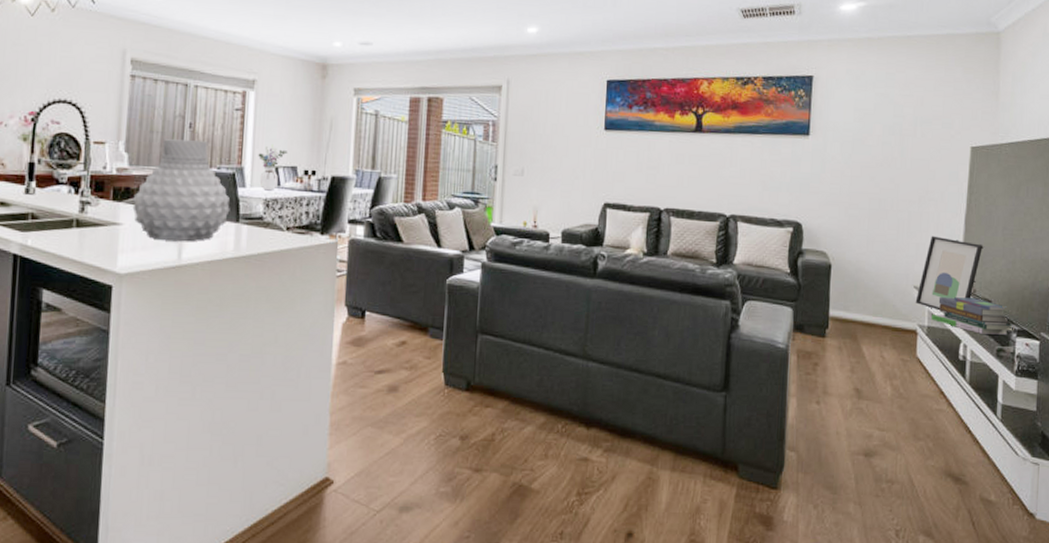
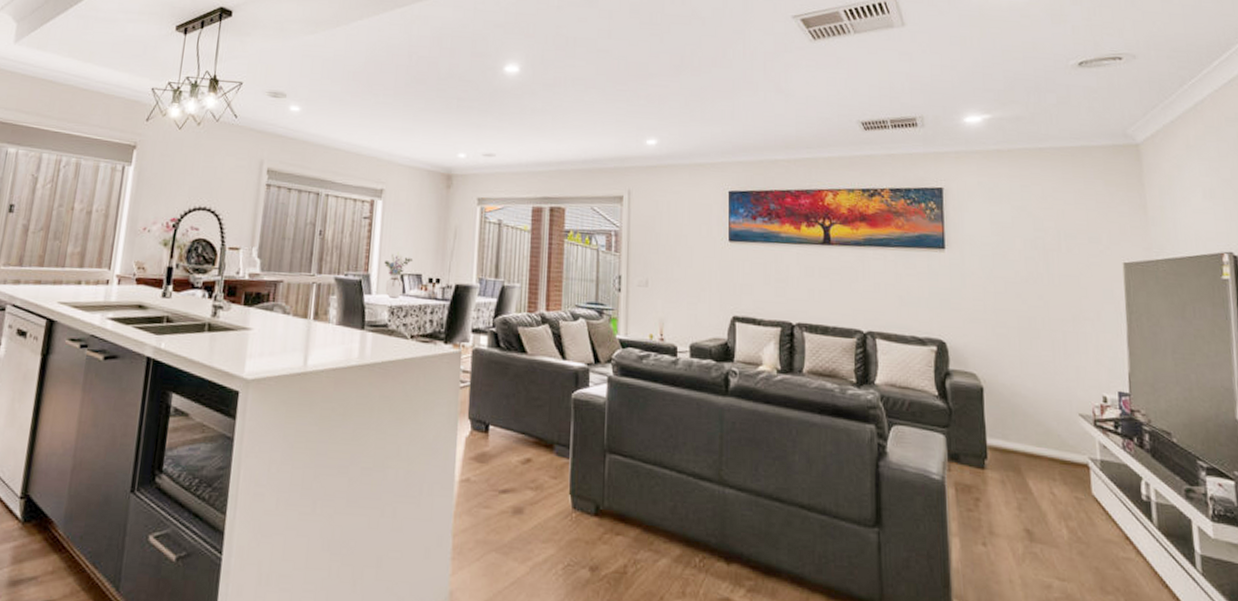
vase: present [132,139,230,241] -> none [262,245,356,348]
picture frame: present [915,235,984,313] -> none [1083,358,1153,445]
books: present [931,296,1014,335] -> none [1103,426,1202,473]

